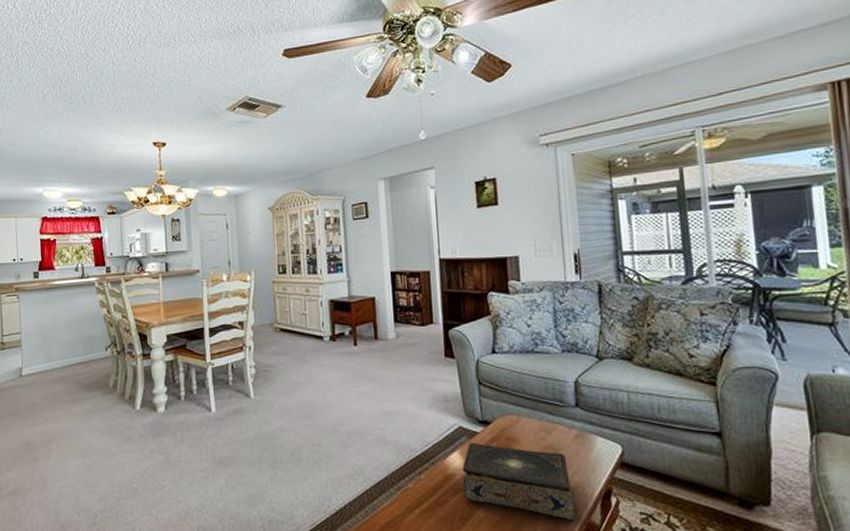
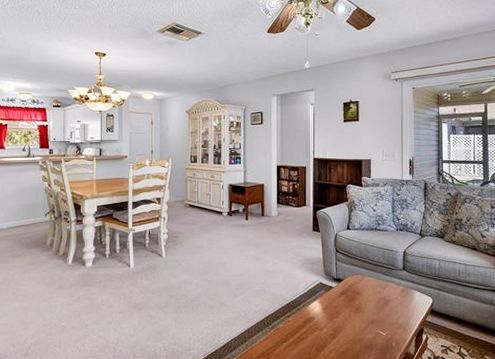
book: present [462,442,575,519] -> none [319,294,397,350]

